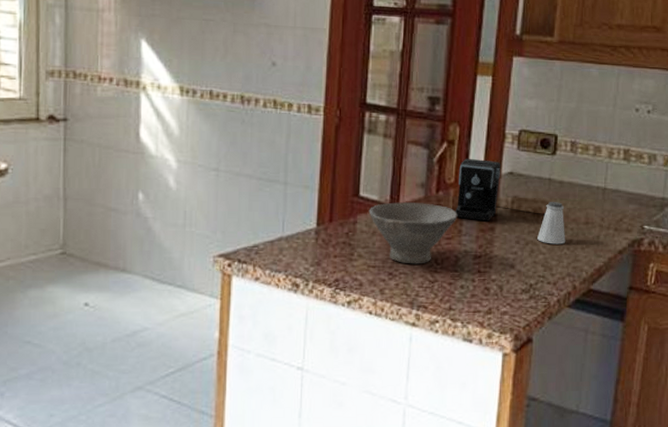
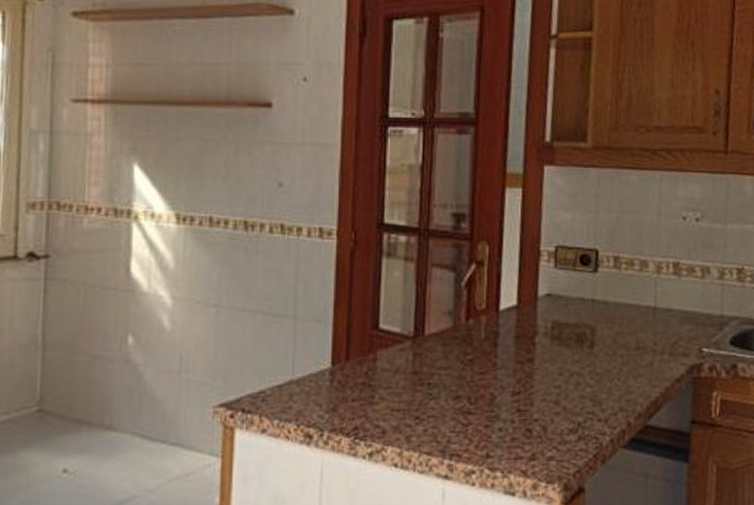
bowl: present [368,202,458,264] -> none [390,333,491,406]
coffee maker: present [456,158,546,222] -> none [489,280,591,352]
saltshaker: present [537,202,566,245] -> none [583,325,616,375]

